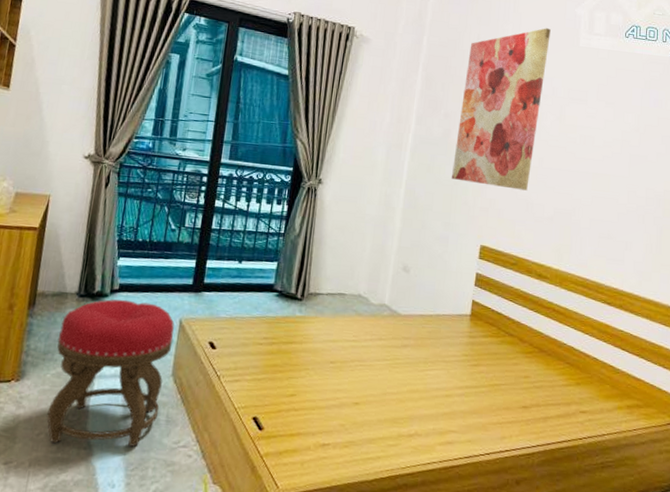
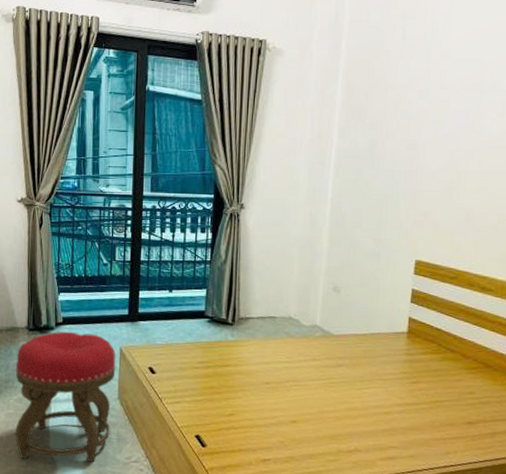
wall art: present [452,28,551,191] -> none [381,12,489,199]

